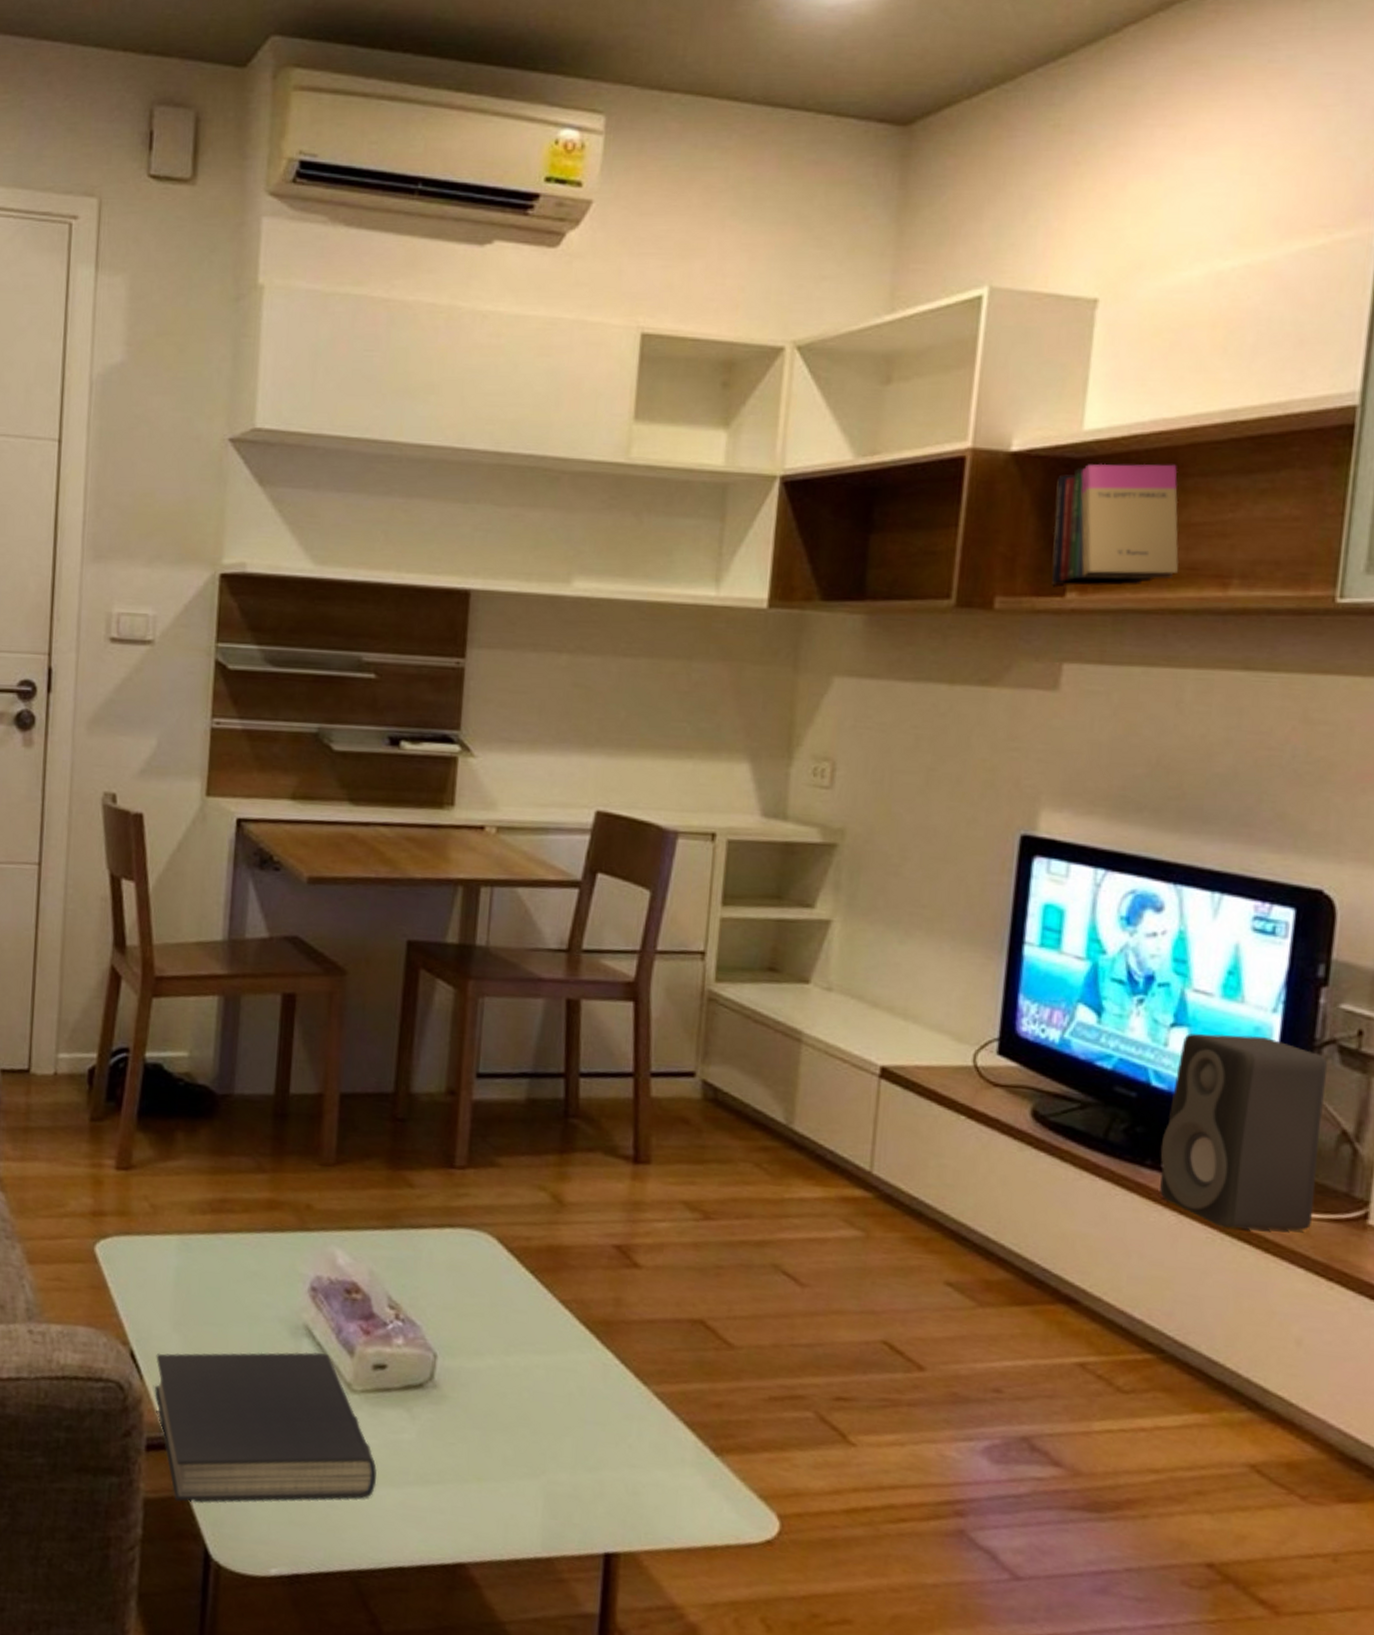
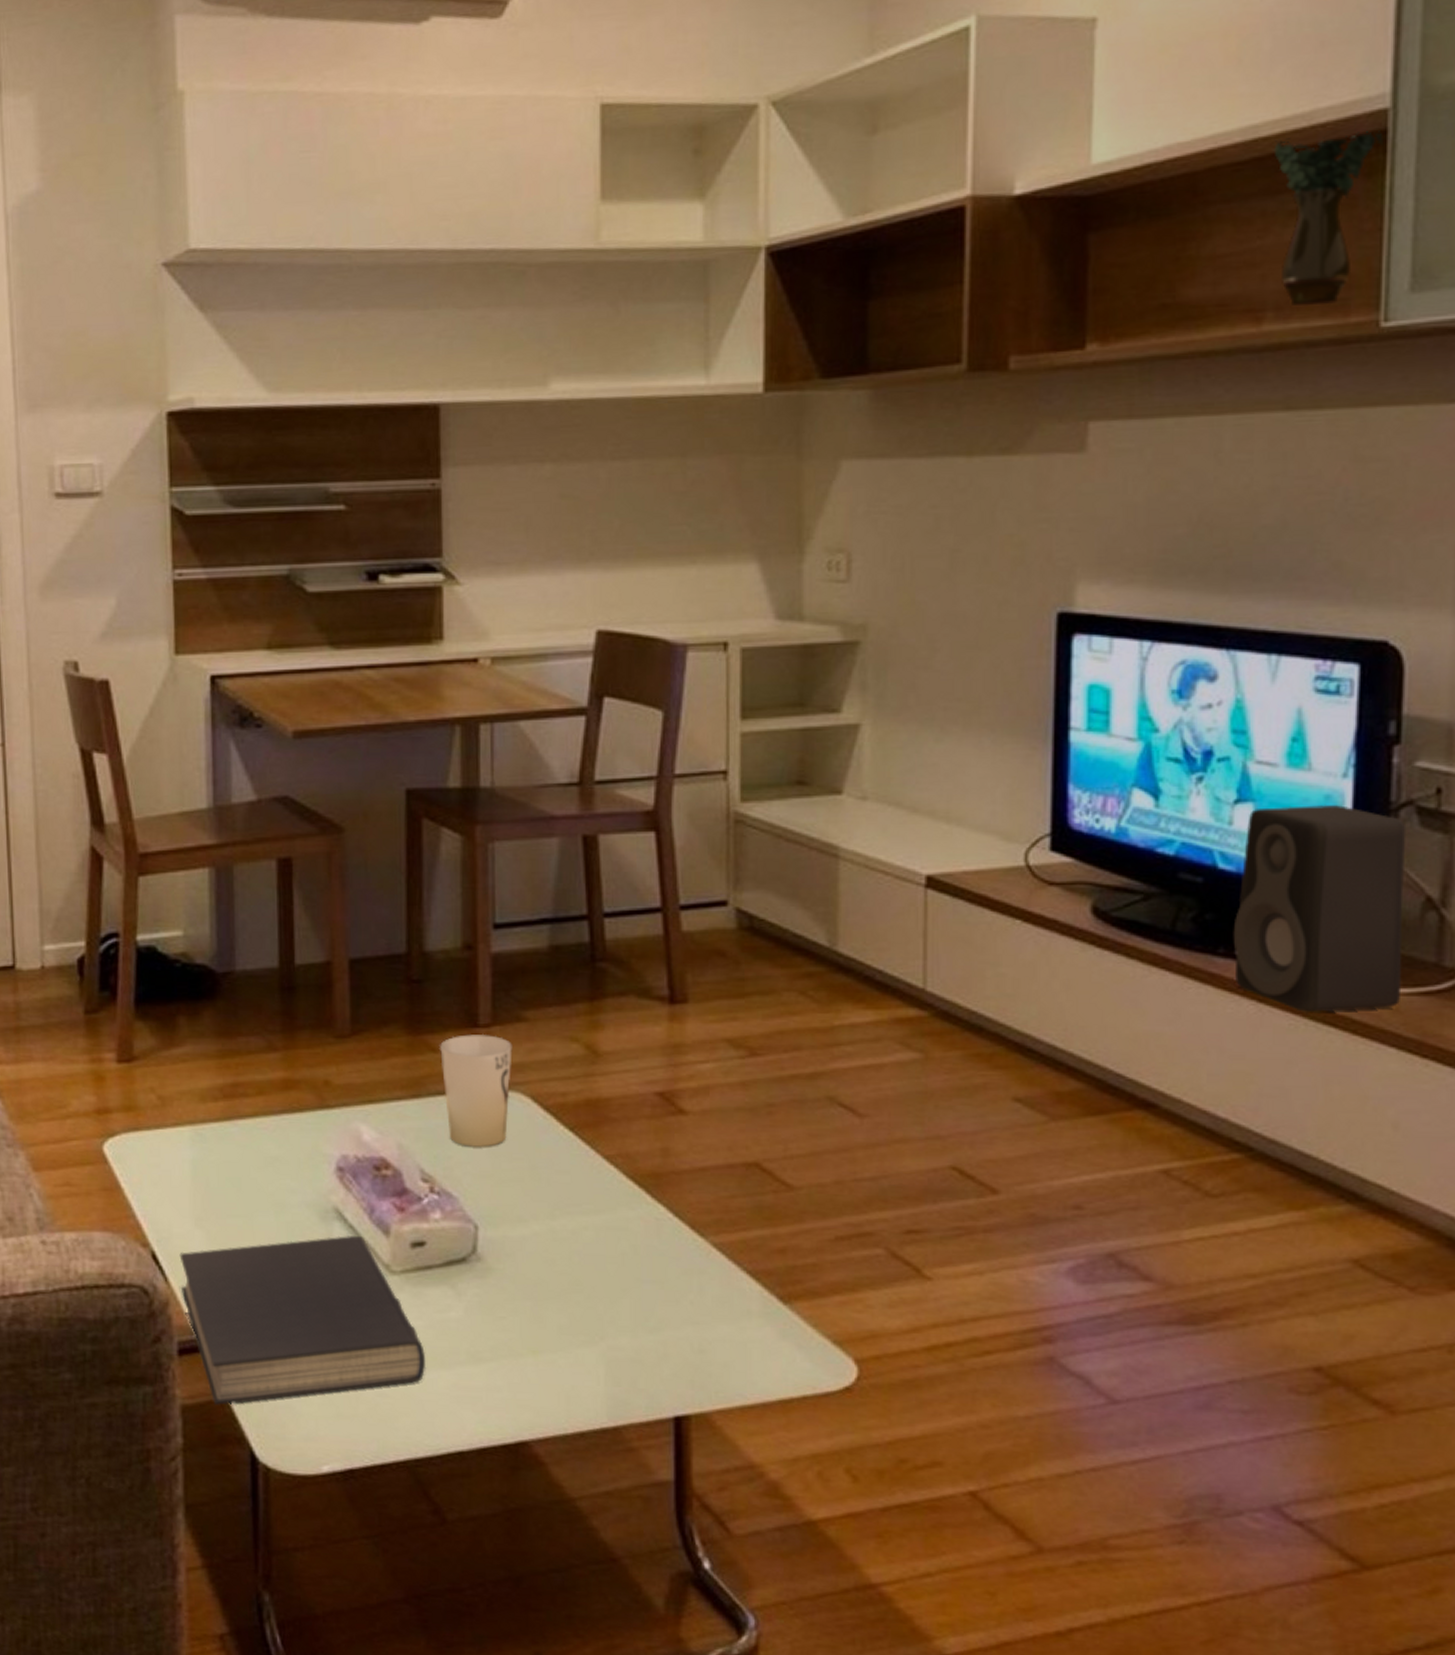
cup: none [416,1174,484,1281] -> present [440,1033,513,1148]
books: present [1052,463,1179,586] -> none [1067,192,1207,337]
vase: none [1247,423,1351,578] -> present [1273,130,1384,307]

